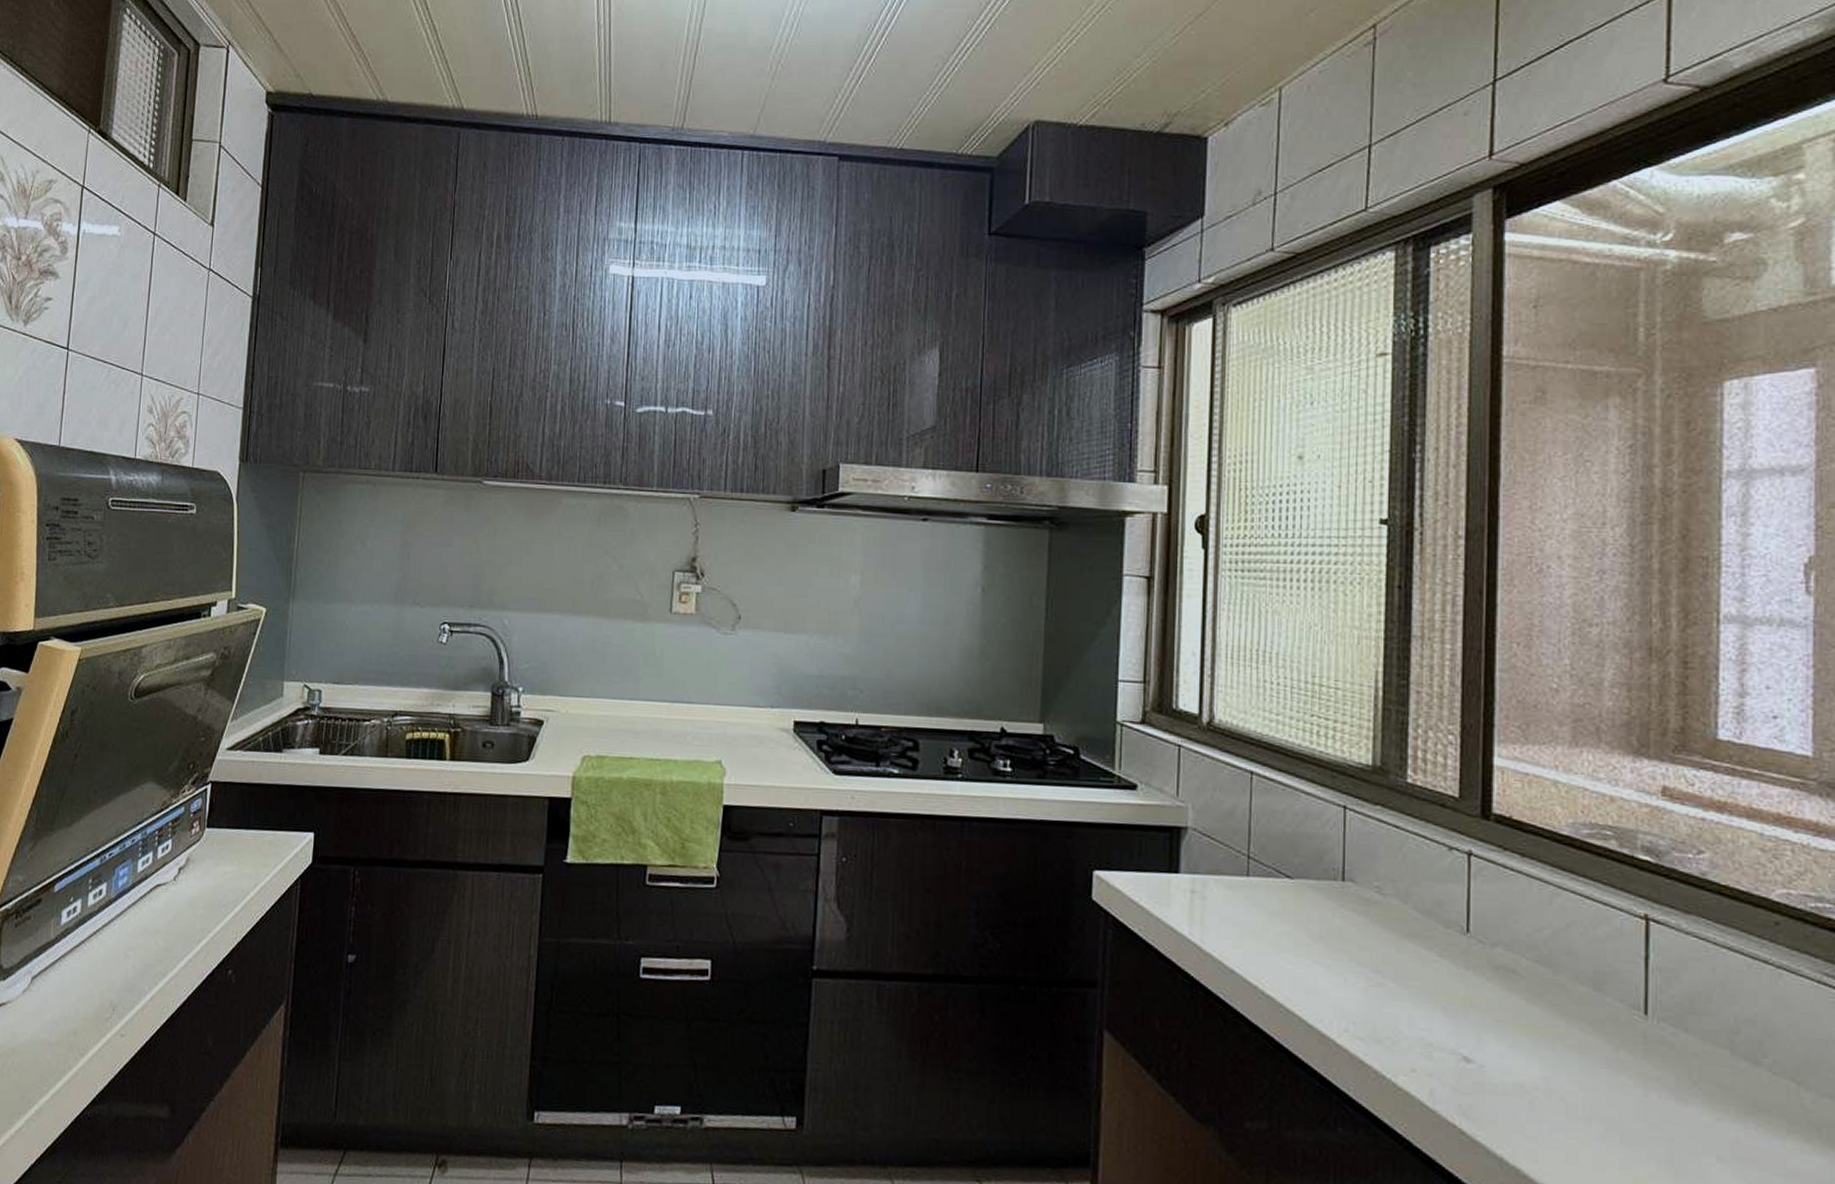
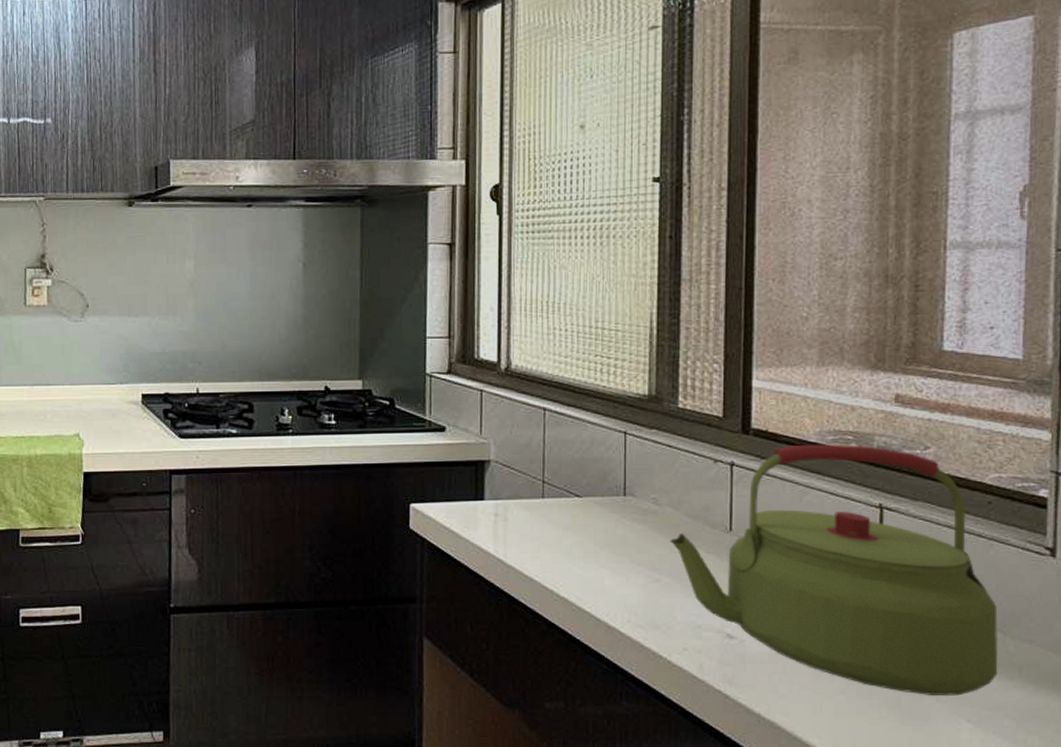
kettle: none [1395,837,1792,1156] -> present [669,444,999,697]

